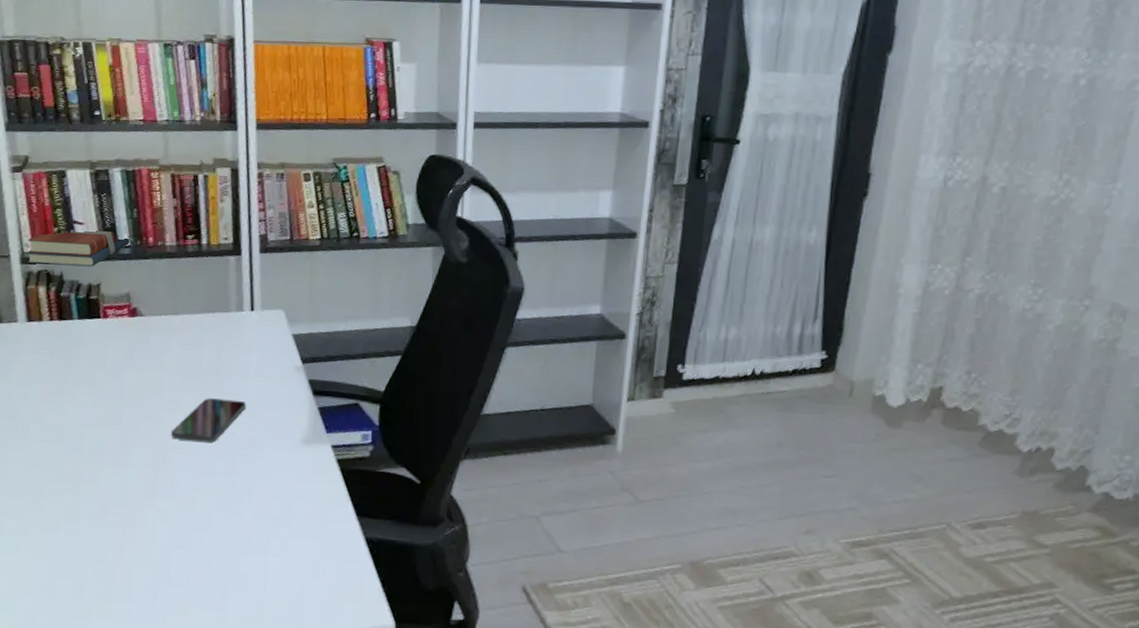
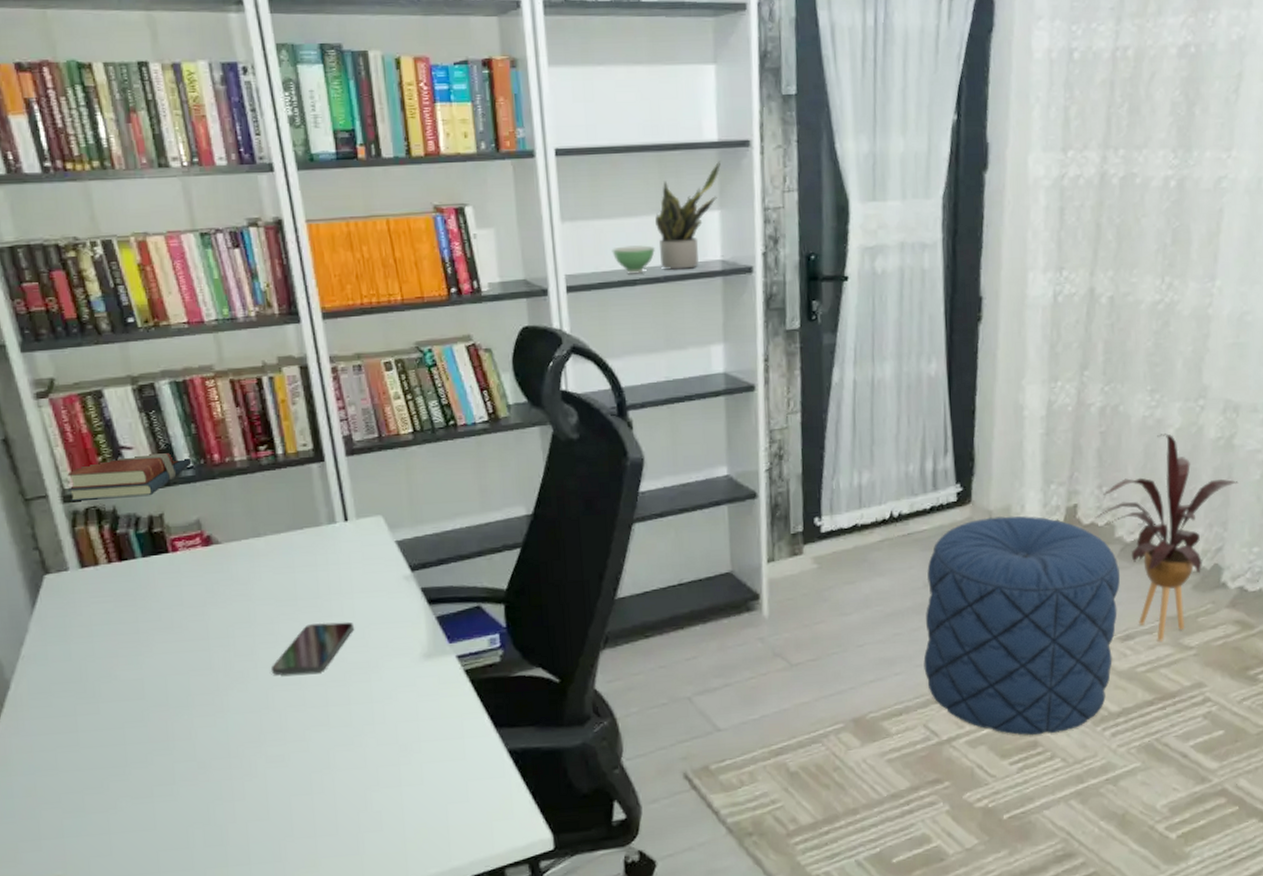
bowl: none [519,91,560,118] -> present [611,245,655,274]
potted plant: none [562,20,631,118] -> present [655,161,721,270]
pouf: none [766,387,979,609] -> present [923,515,1121,736]
house plant: none [959,328,1117,535] -> present [1094,433,1239,641]

